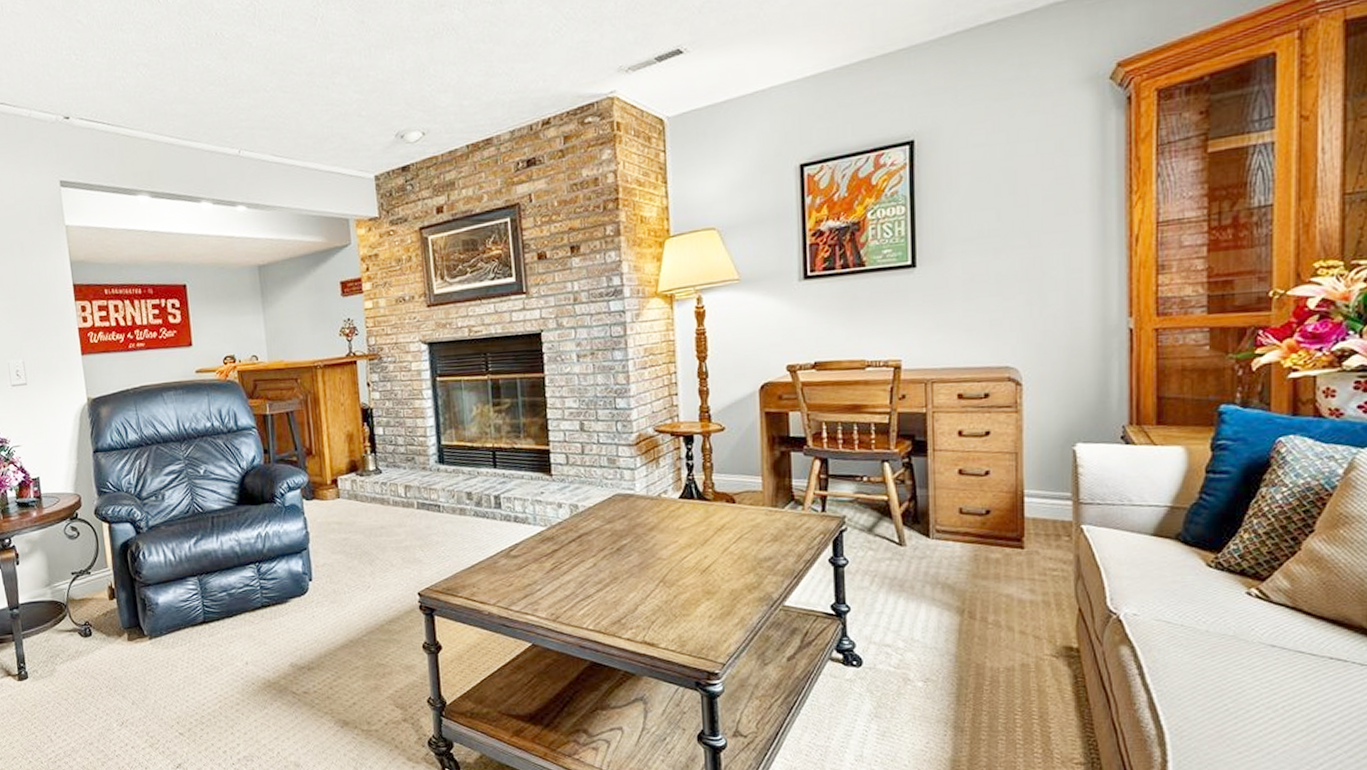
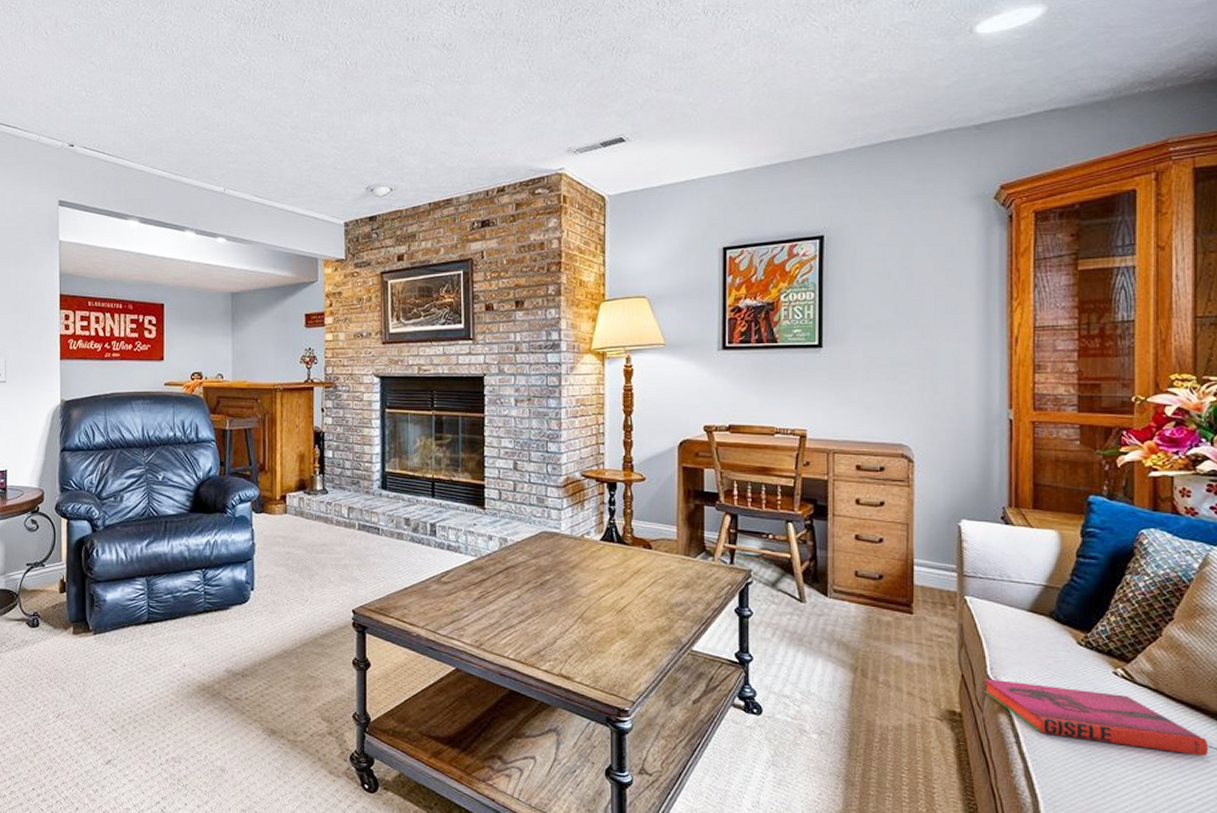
hardback book: none [1103,609,1352,673] -> present [984,678,1209,756]

